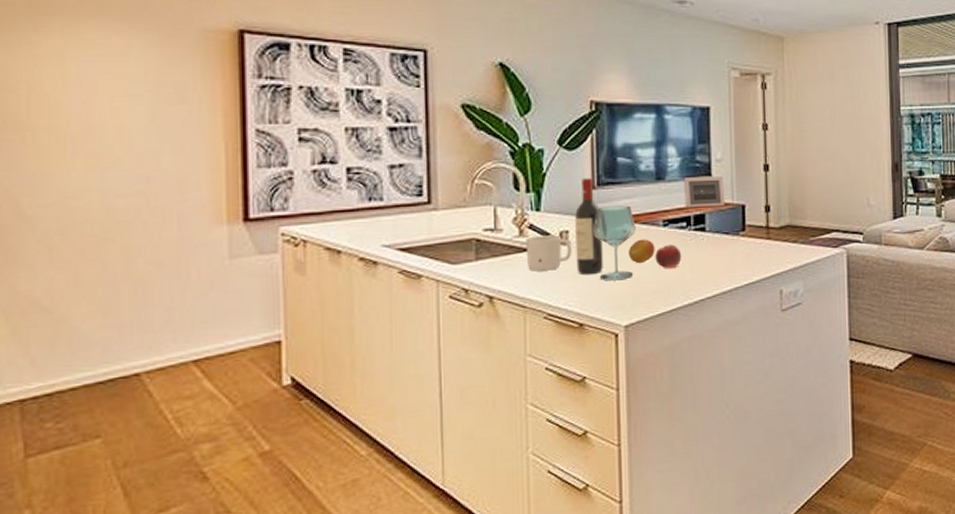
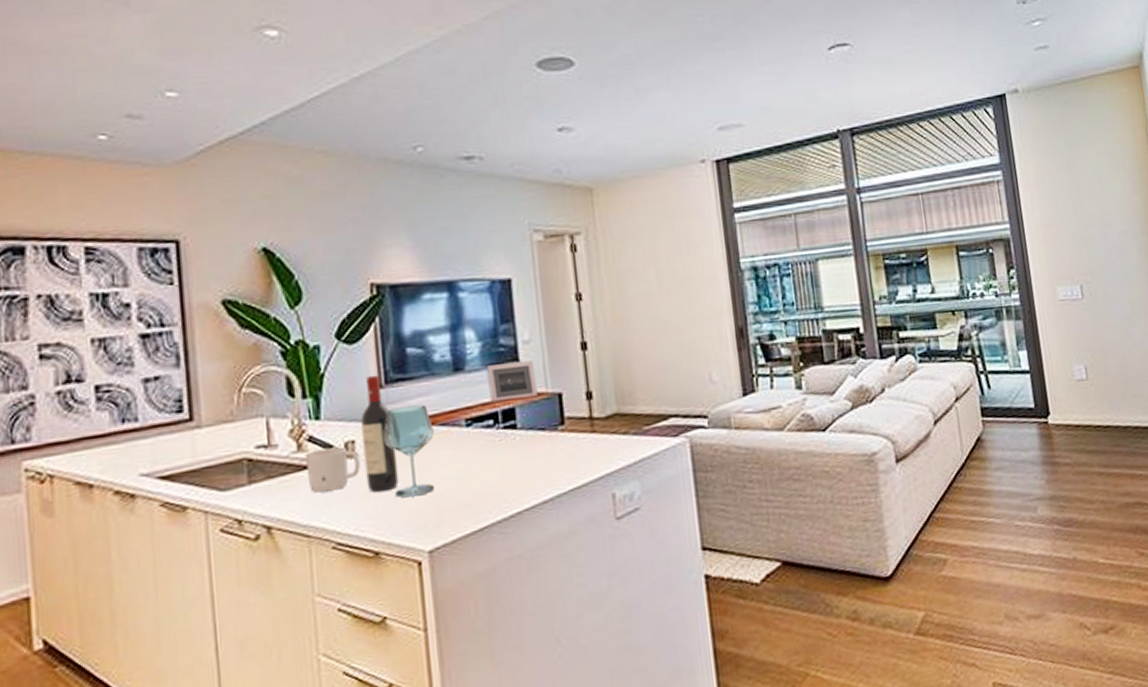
fruit: present [628,239,655,264] -> none [426,443,459,475]
fruit: present [655,244,682,268] -> none [459,447,491,477]

